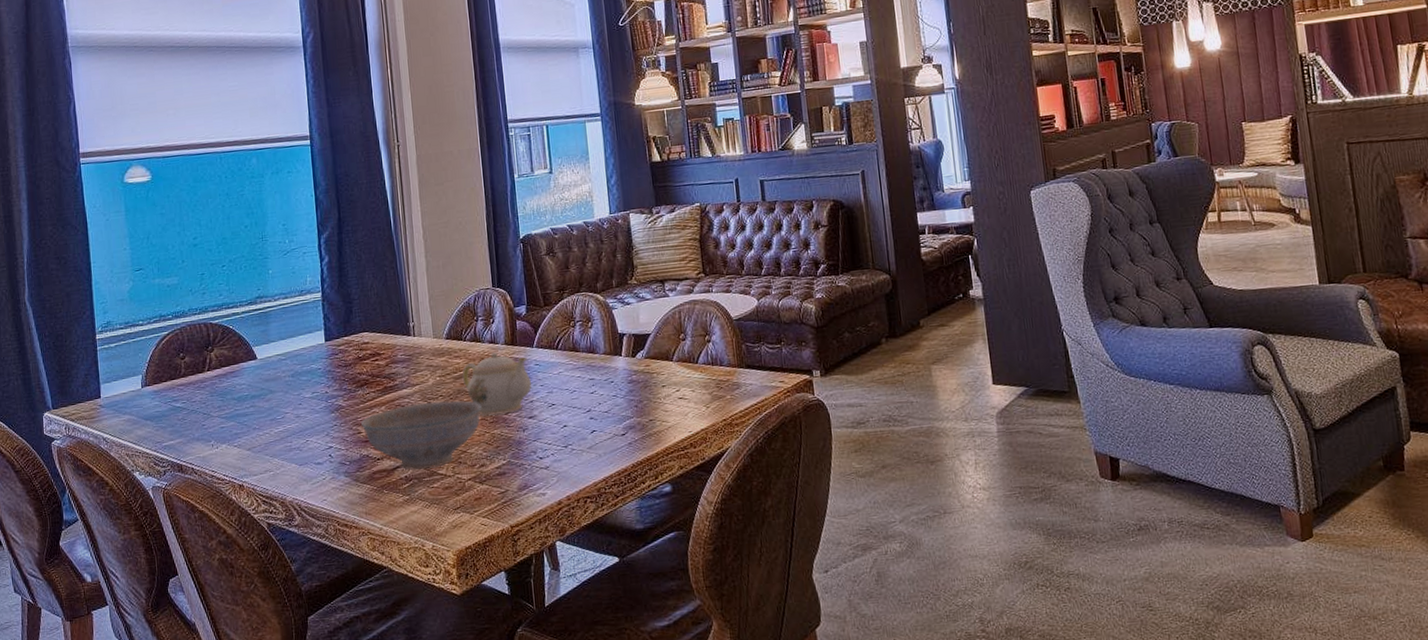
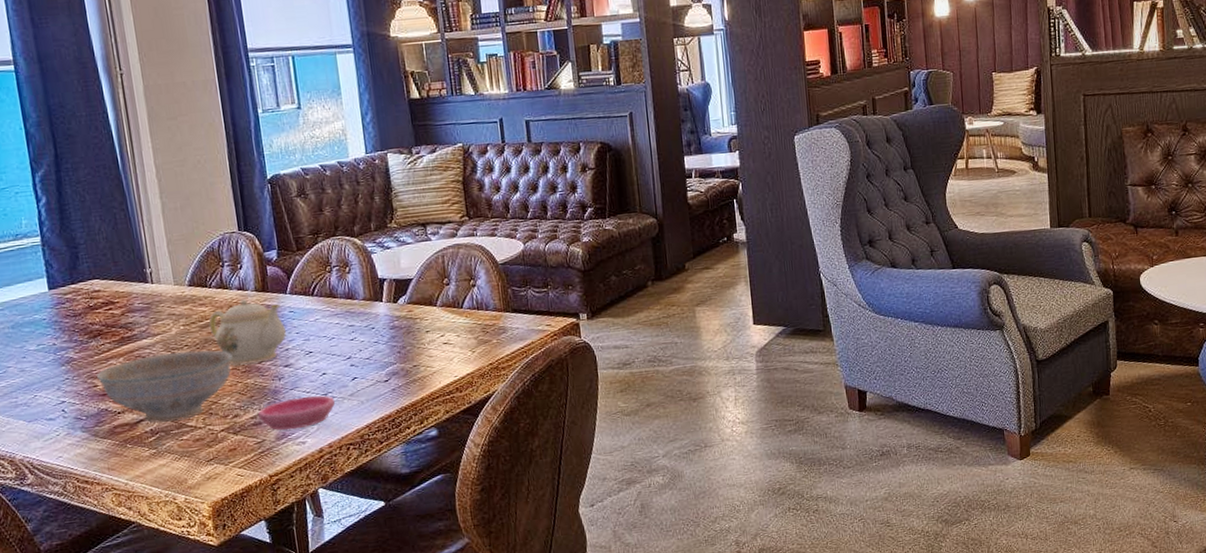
saucer: none [503,447,574,482] -> present [258,395,335,431]

